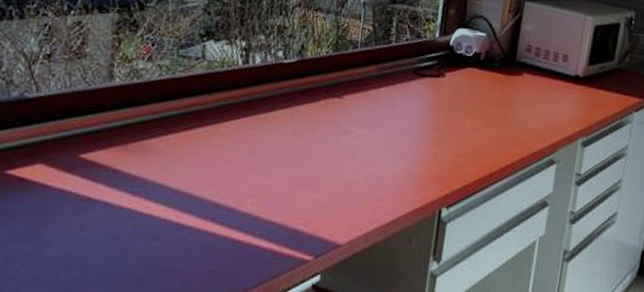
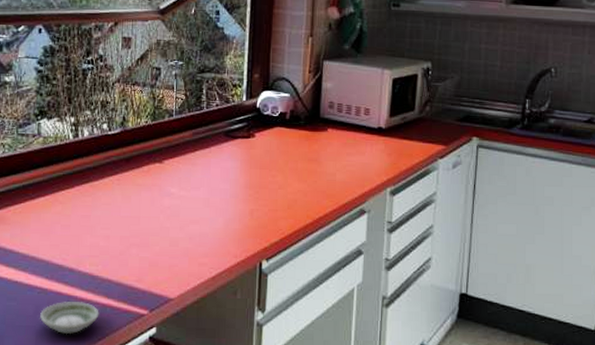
saucer: none [189,244,258,280] -> present [40,302,99,335]

